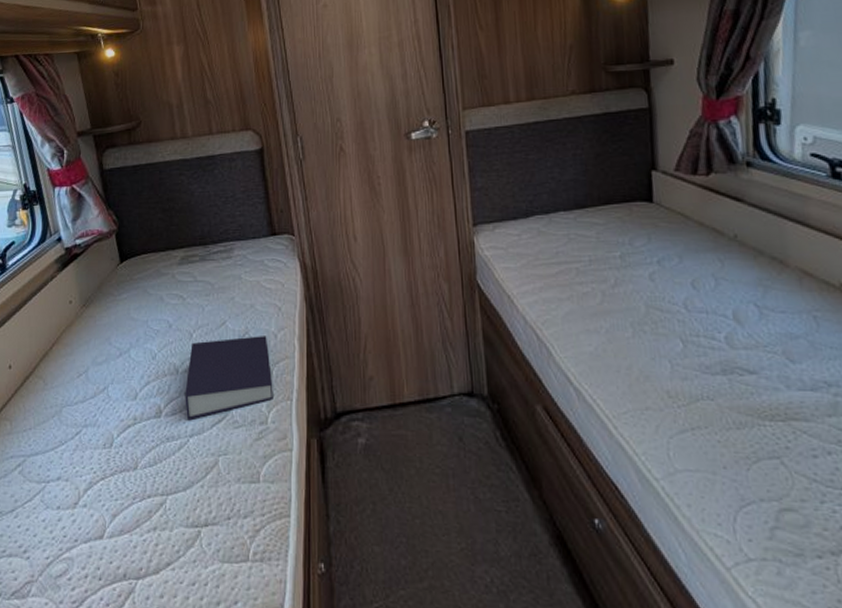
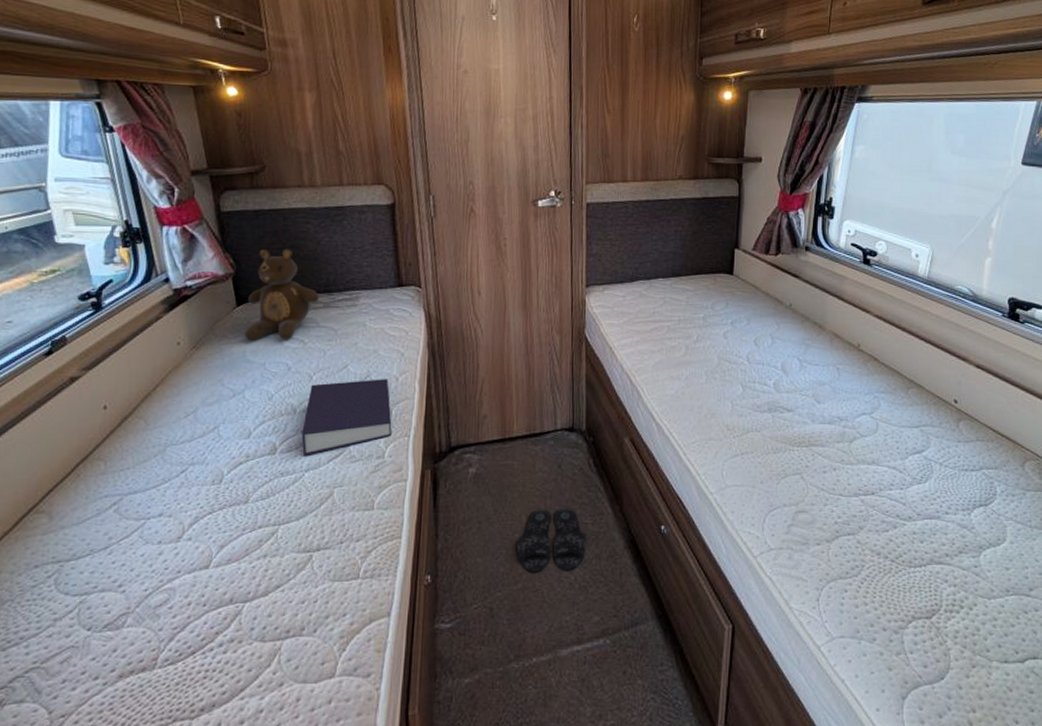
teddy bear: none [128,202,195,298] -> present [244,249,319,341]
slippers: none [418,490,501,570] -> present [516,508,586,573]

